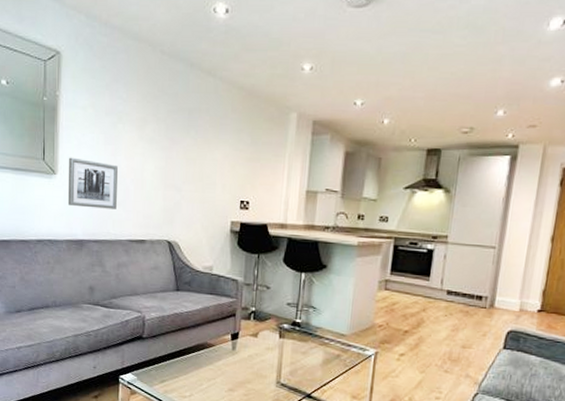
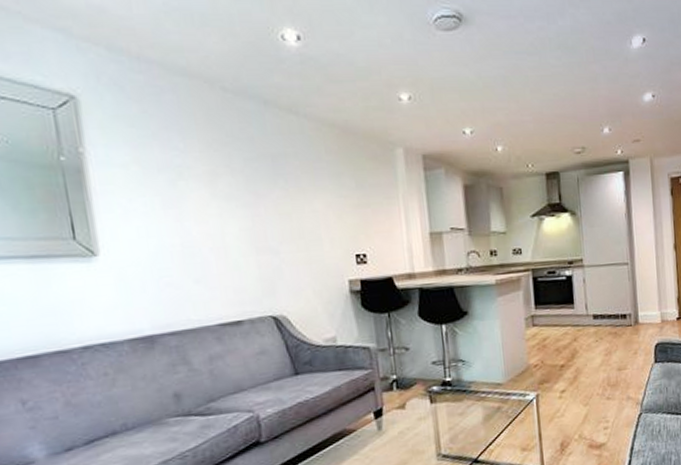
wall art: present [68,157,118,209] -> none [113,230,195,294]

